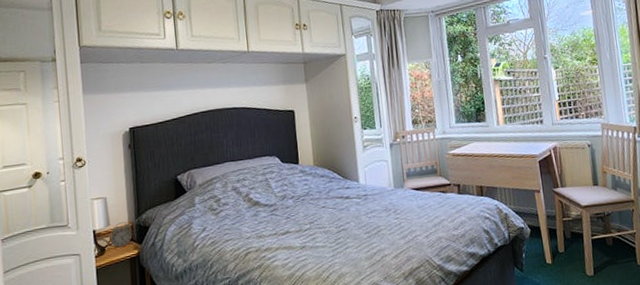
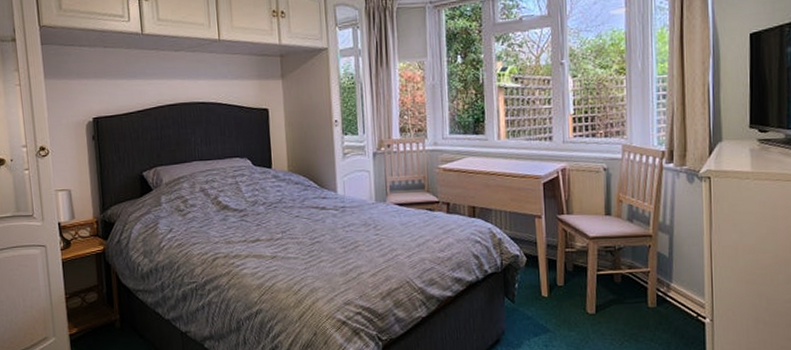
alarm clock: present [110,221,133,248] -> none [75,215,98,242]

